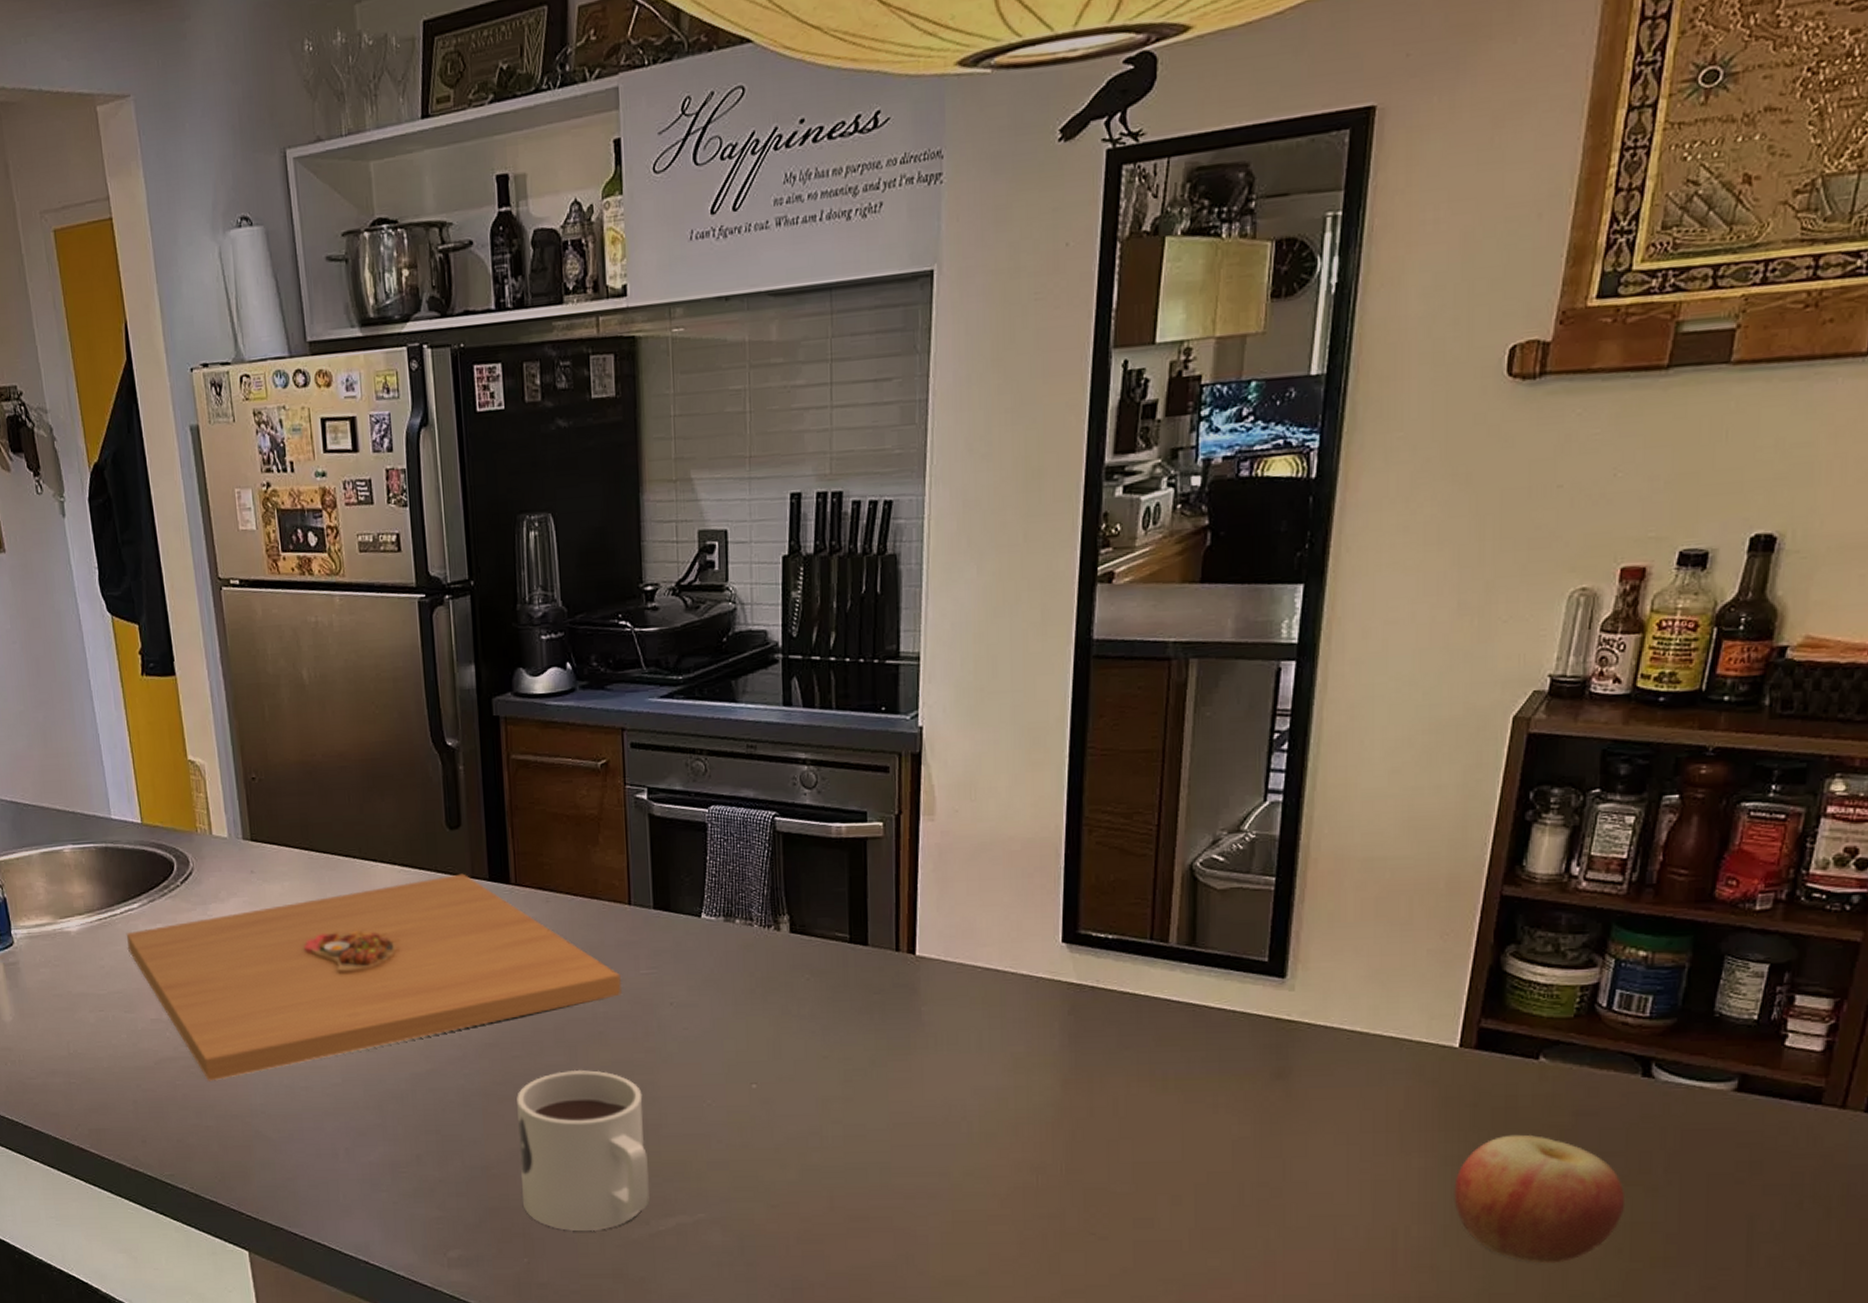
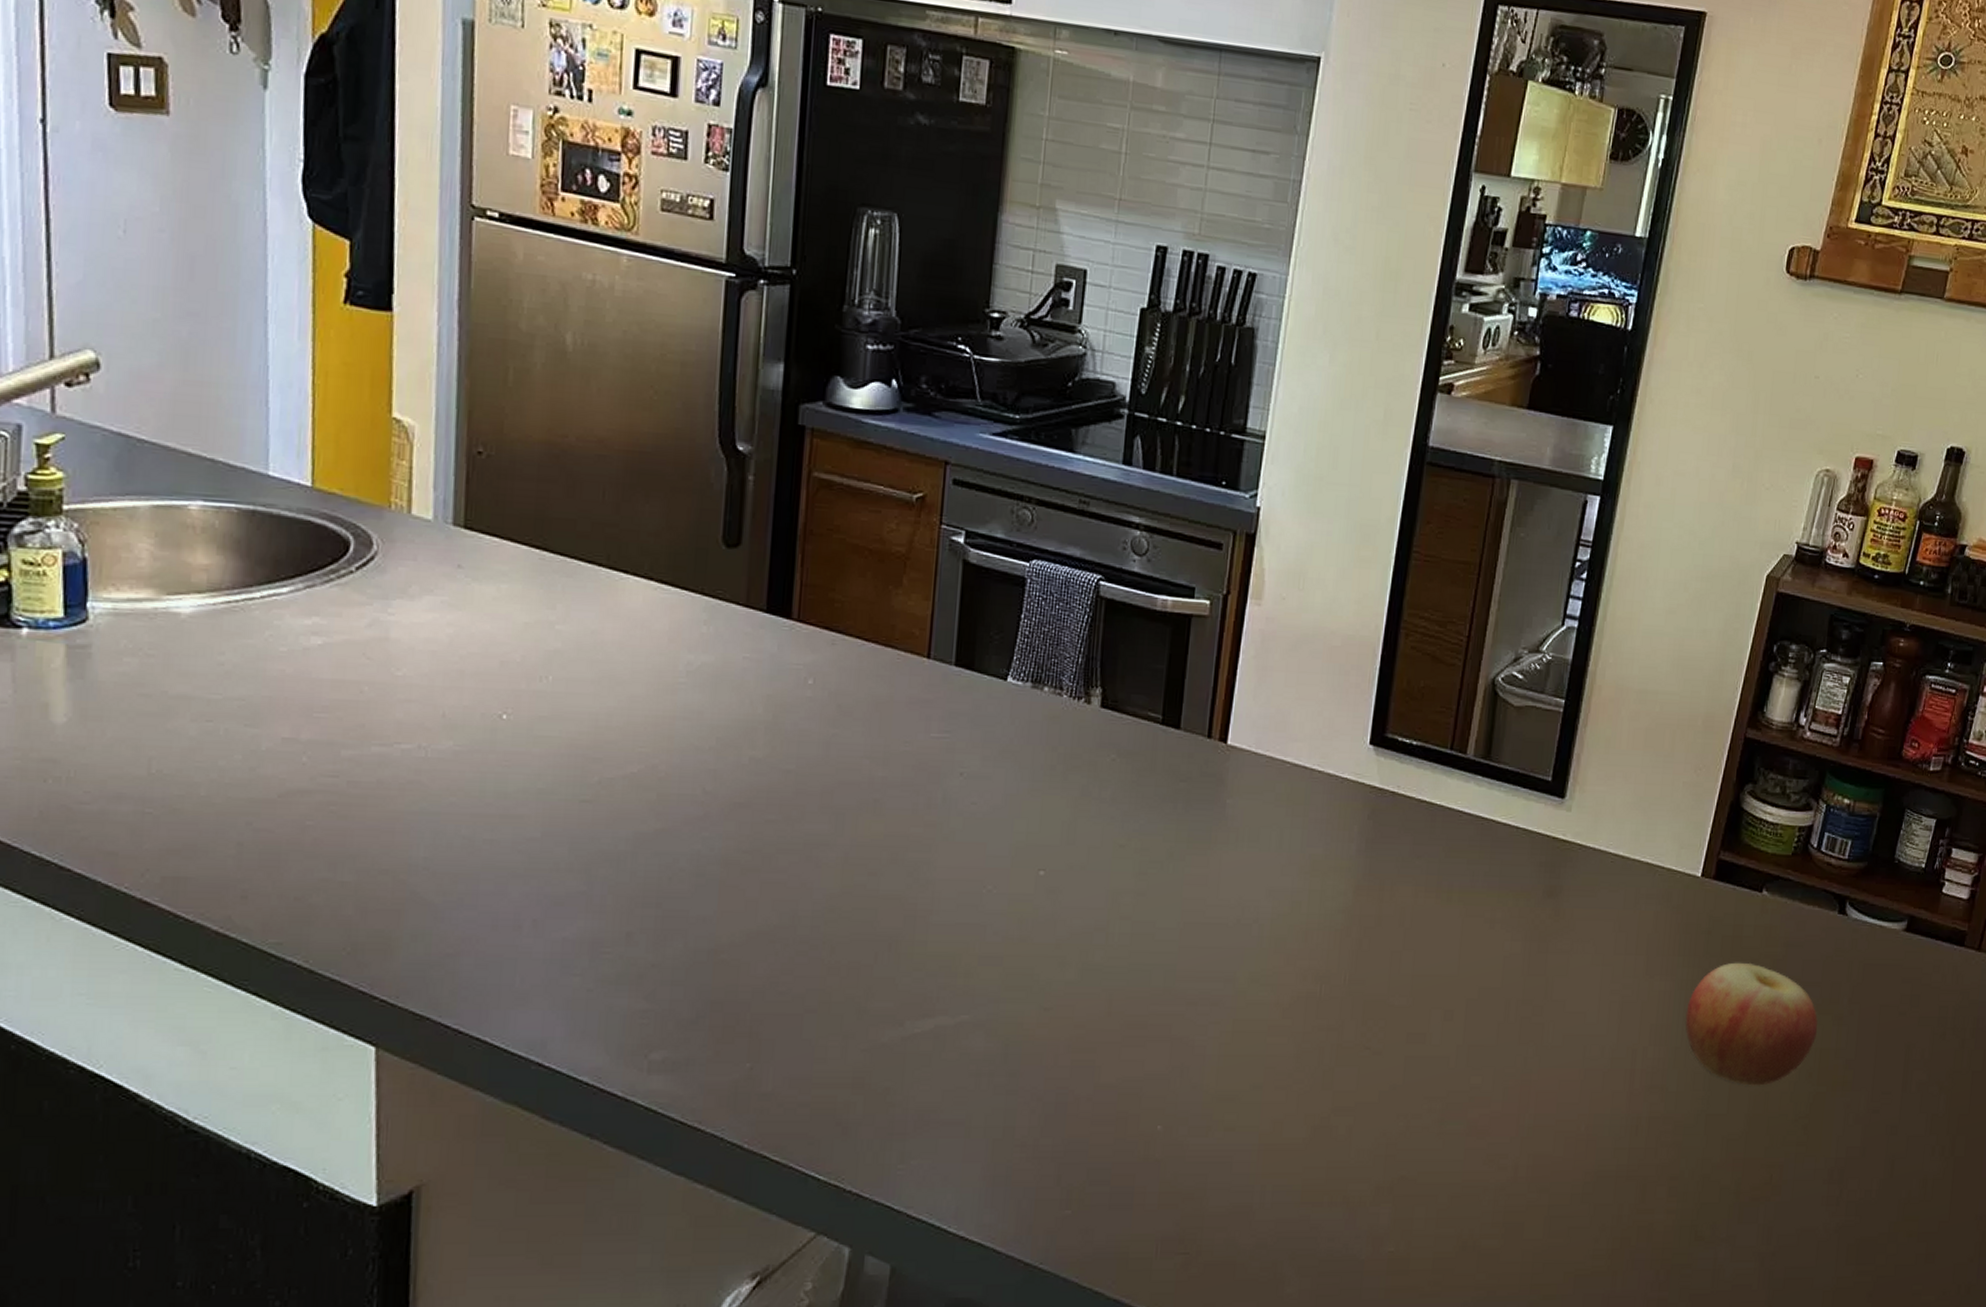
platter: present [126,873,623,1081] -> none [263,600,908,825]
mug: present [517,1069,650,1232] -> none [753,841,915,1033]

